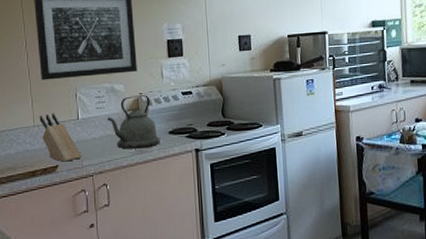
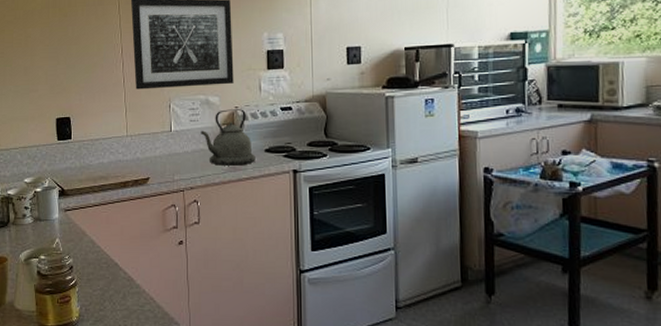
knife block: present [39,113,83,162] -> none [132,123,174,175]

